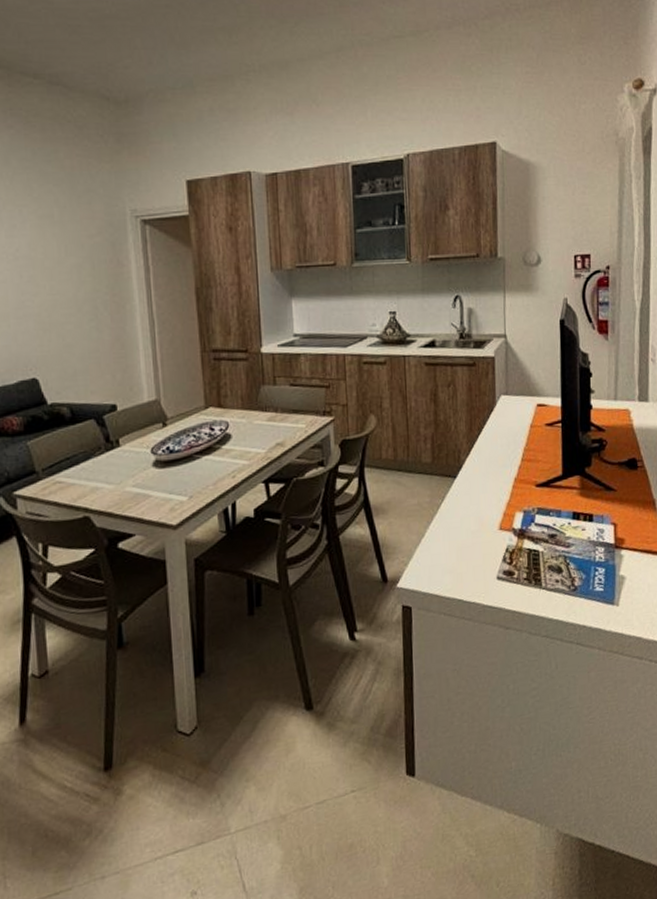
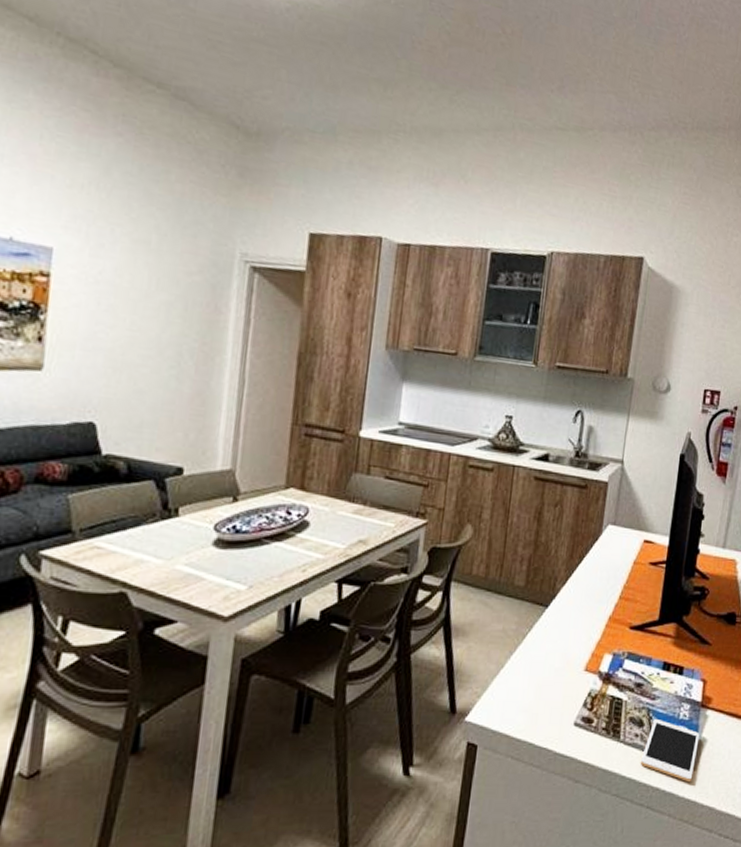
cell phone: none [564,563,618,617] -> present [640,718,700,782]

